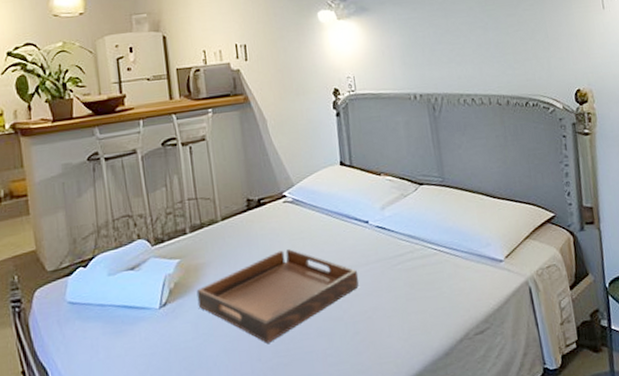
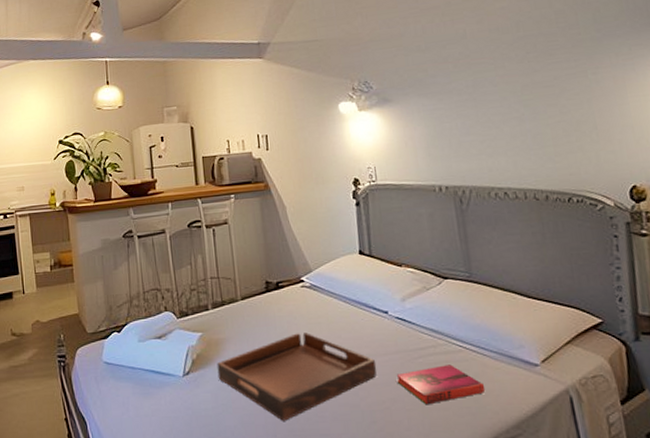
hardback book: none [377,268,458,310] -> present [396,364,486,405]

